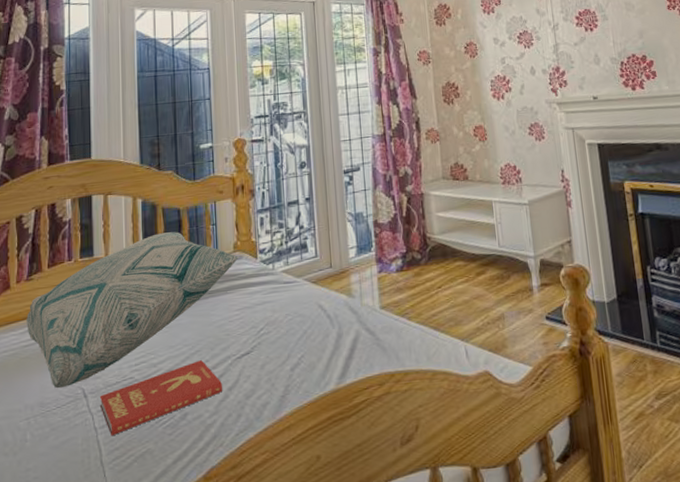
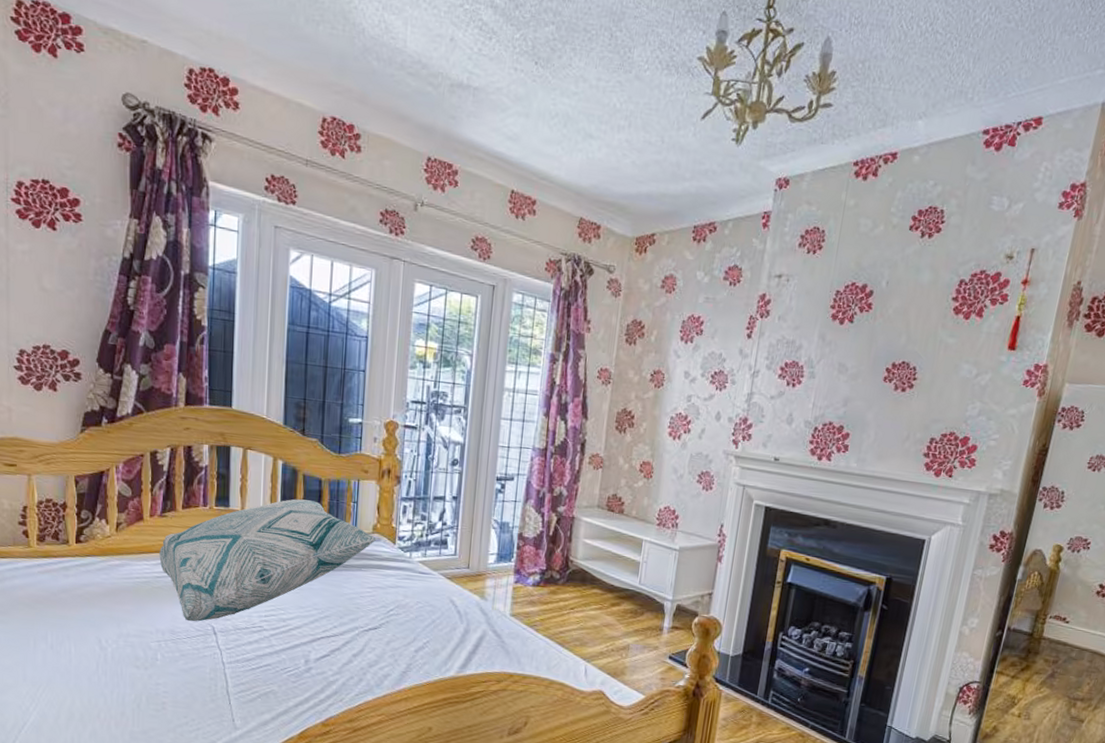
book: present [99,360,222,436] -> none [228,625,347,673]

